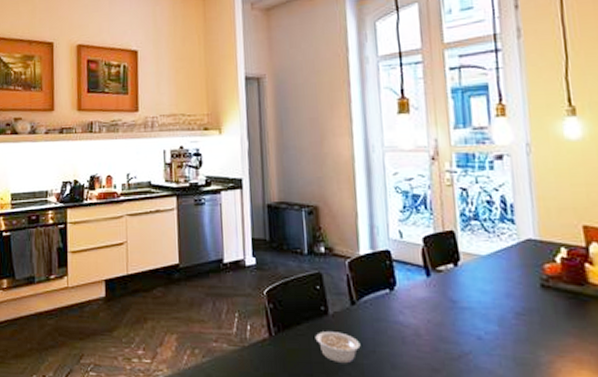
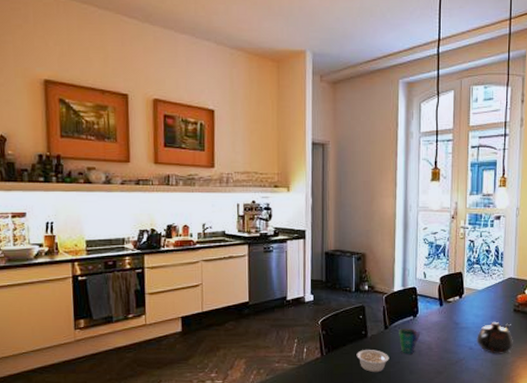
cup: none [371,306,402,341] -> present [399,329,420,354]
teapot: none [485,301,547,350] -> present [475,321,513,354]

